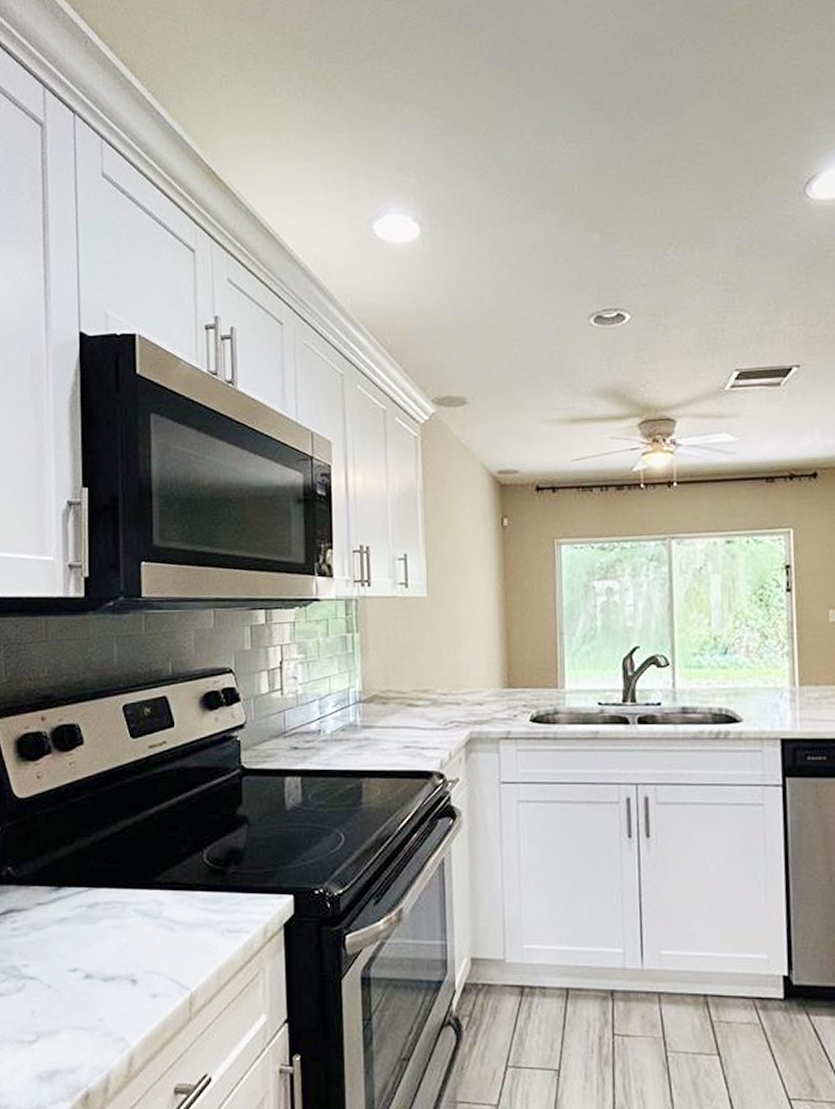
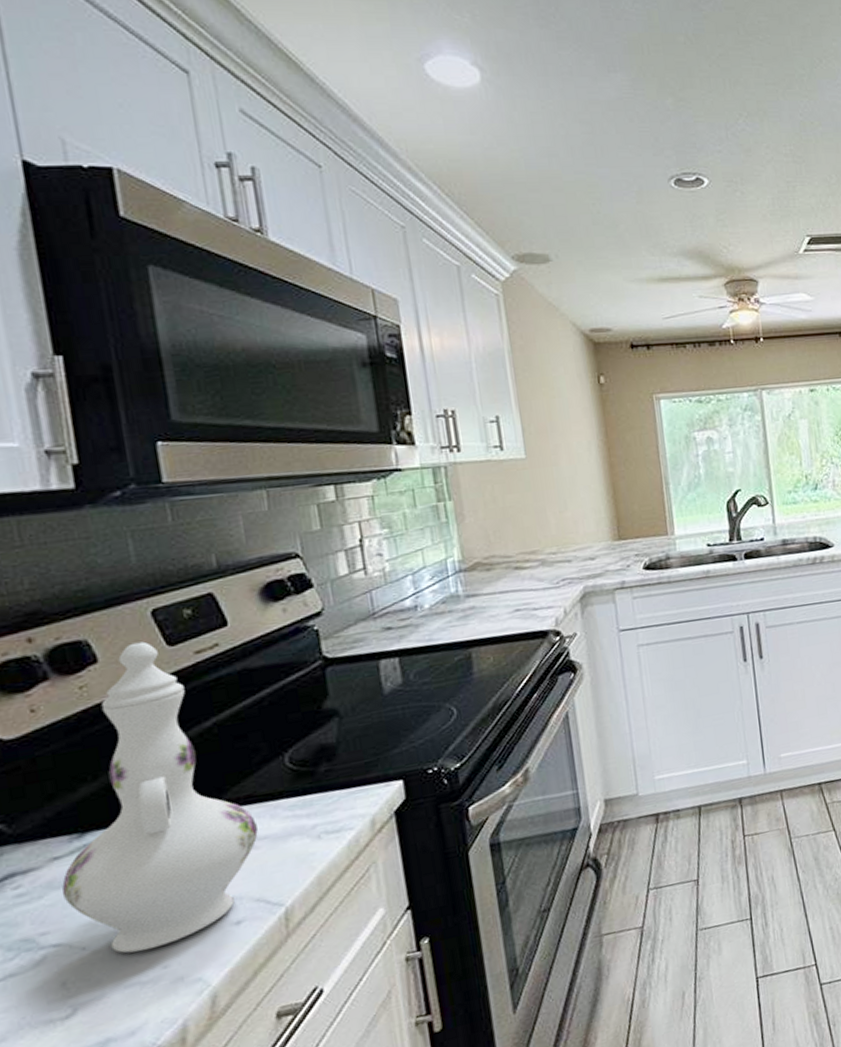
ewer: none [40,731,177,1001] -> present [61,641,258,953]

